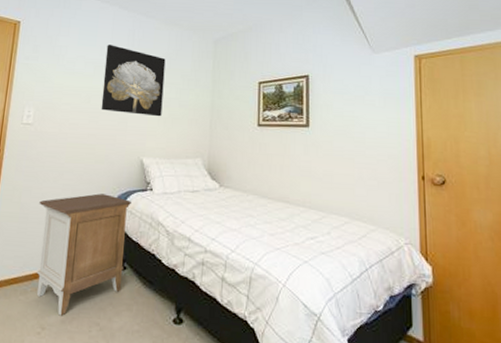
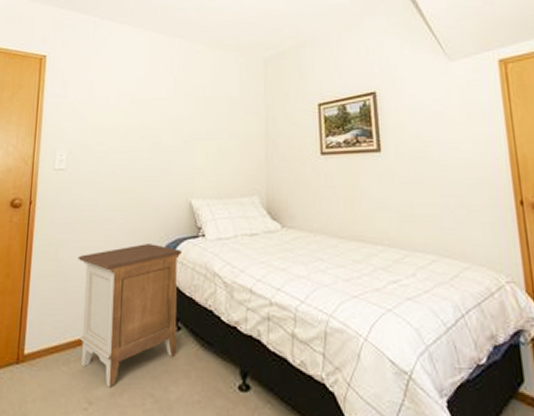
wall art: present [101,45,166,117] -> none [141,74,210,152]

